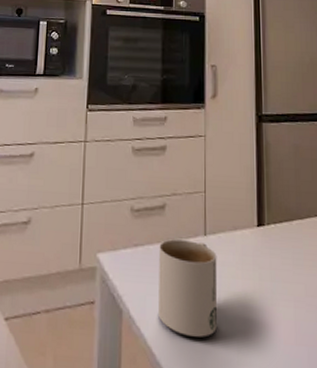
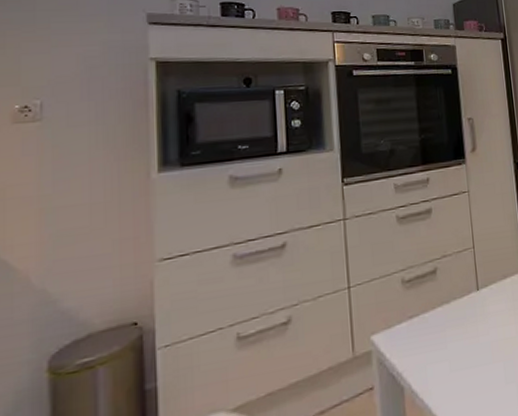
mug: present [159,239,218,338] -> none [434,297,497,394]

